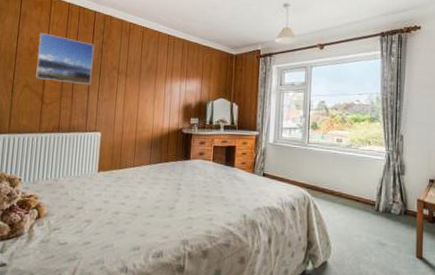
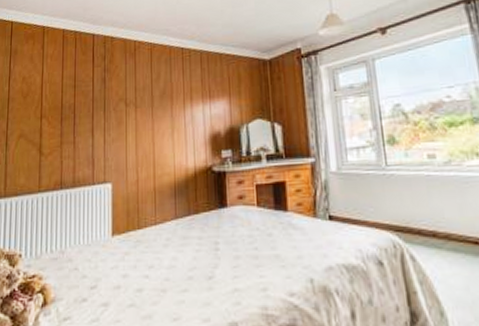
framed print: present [36,32,94,85] -> none [32,69,95,126]

